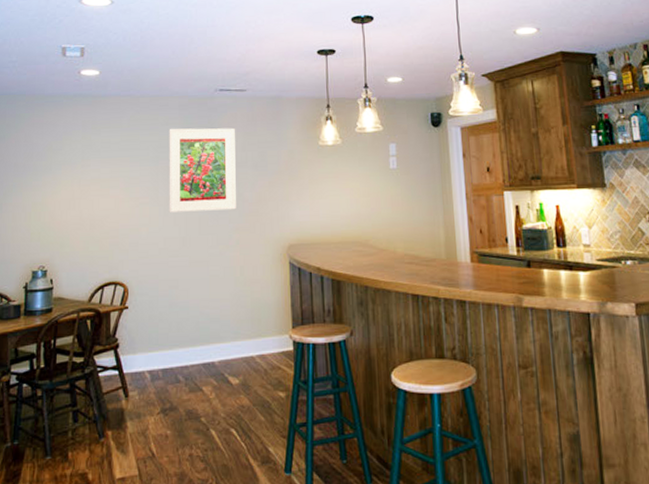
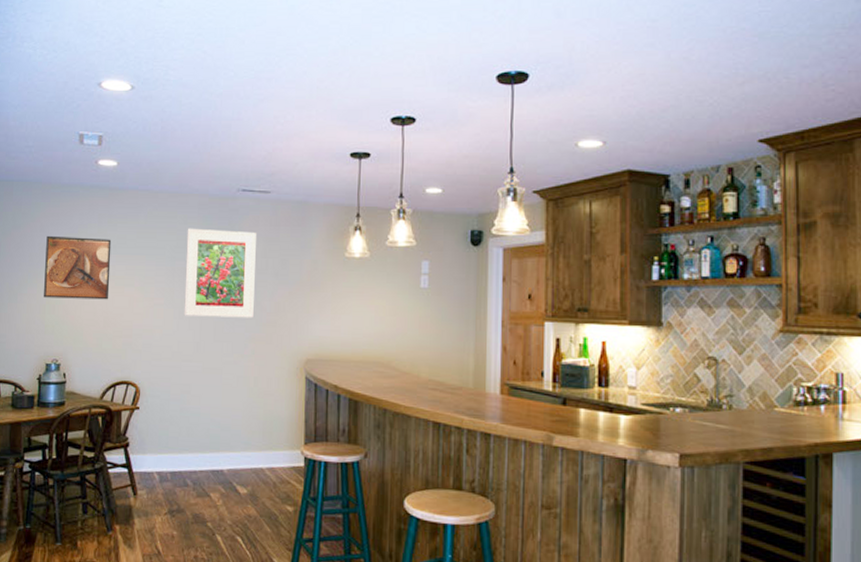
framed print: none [29,144,96,206] -> present [44,235,112,300]

